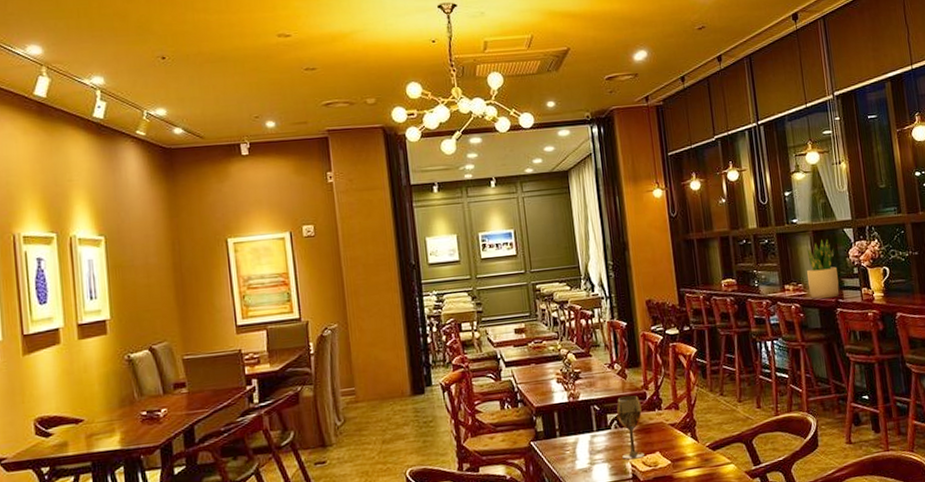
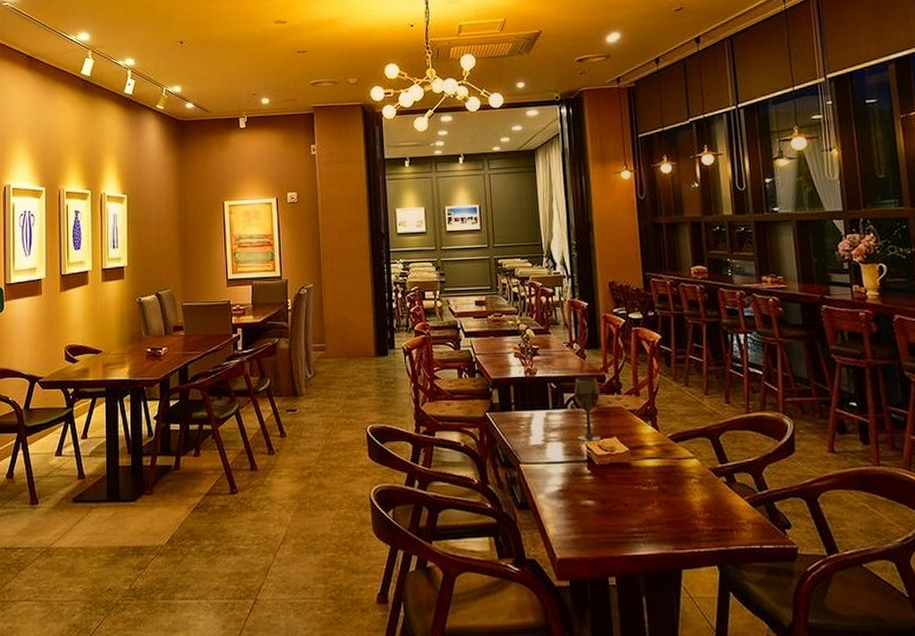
planter: present [807,238,839,300] -> none [788,230,826,294]

